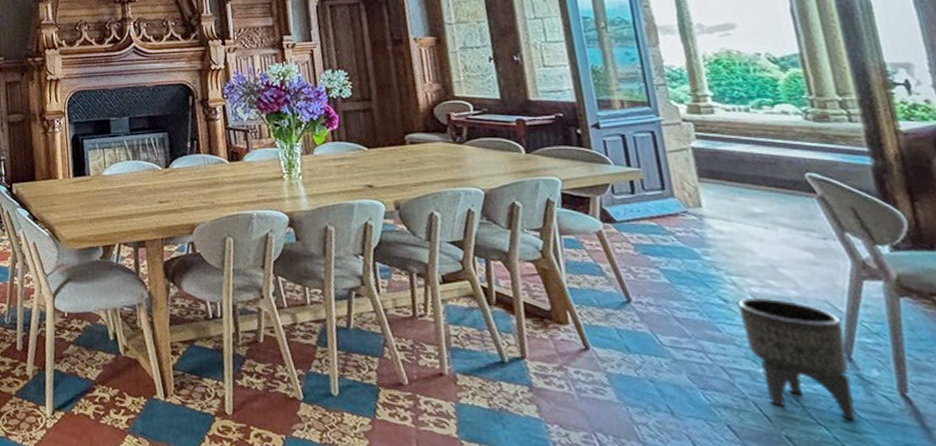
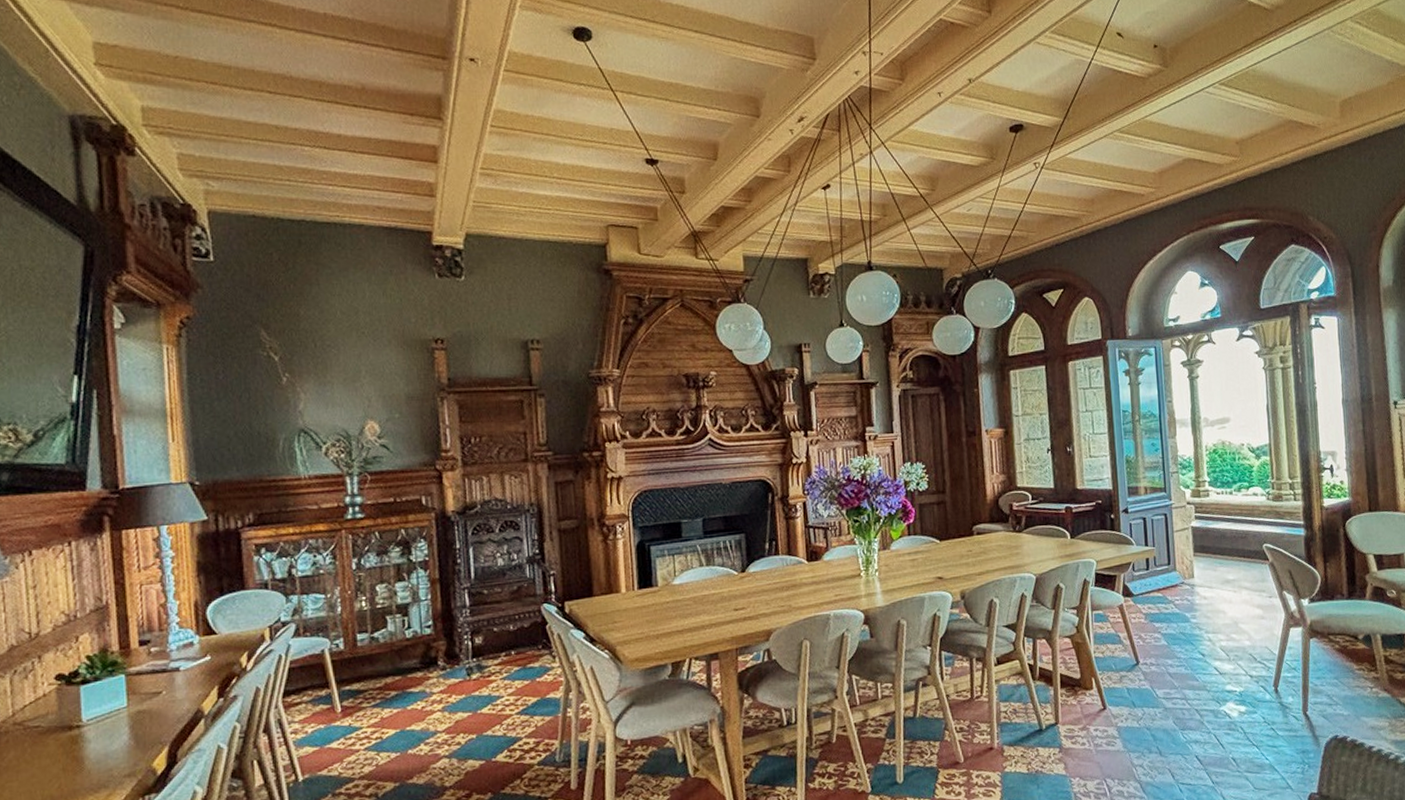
planter: present [737,298,856,420] -> none [1210,649,1276,738]

